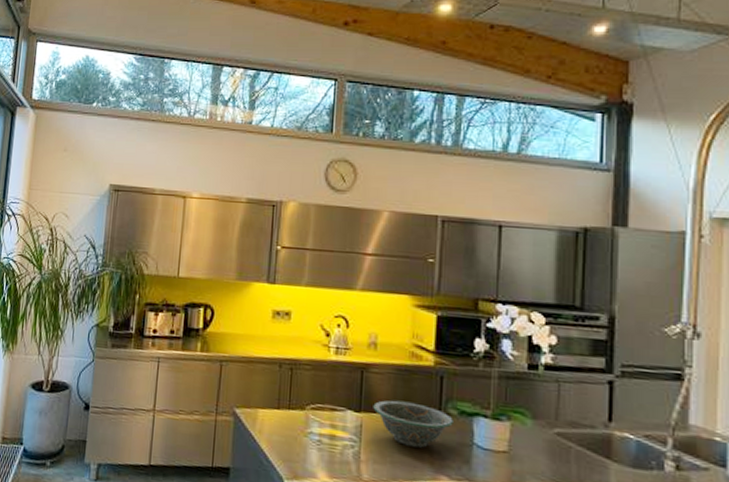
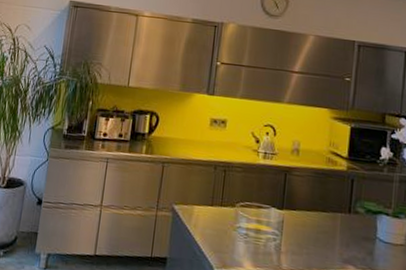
decorative bowl: present [373,400,453,448] -> none [294,199,361,241]

